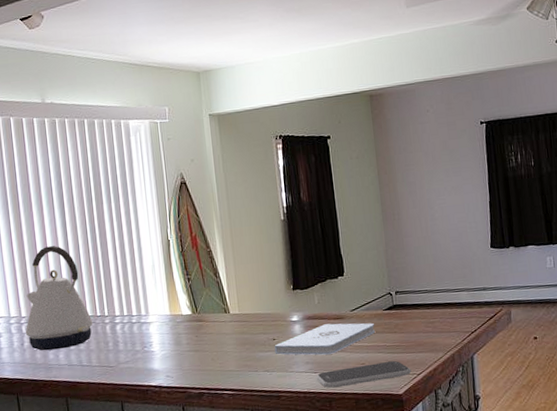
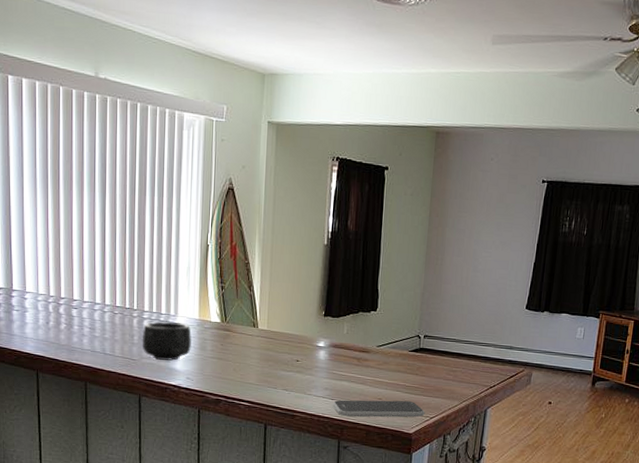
kettle: present [25,246,93,351] -> none [51,229,121,335]
mug: none [117,321,167,363] -> present [143,321,193,361]
notepad: present [274,322,376,355] -> none [296,355,398,385]

